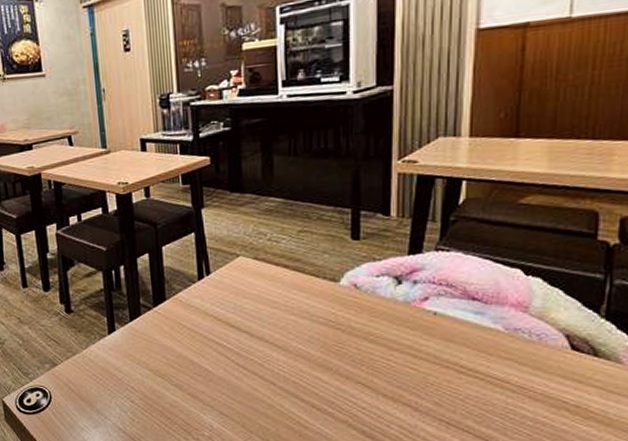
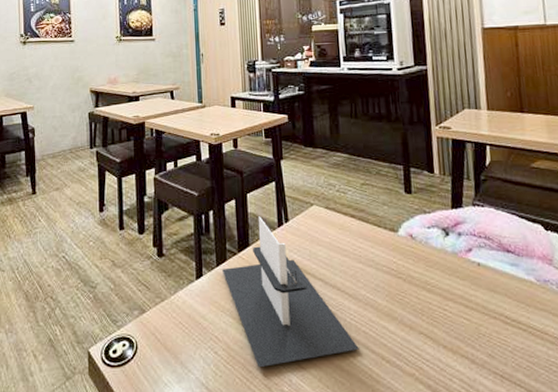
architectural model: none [137,270,287,415] -> present [222,216,359,368]

